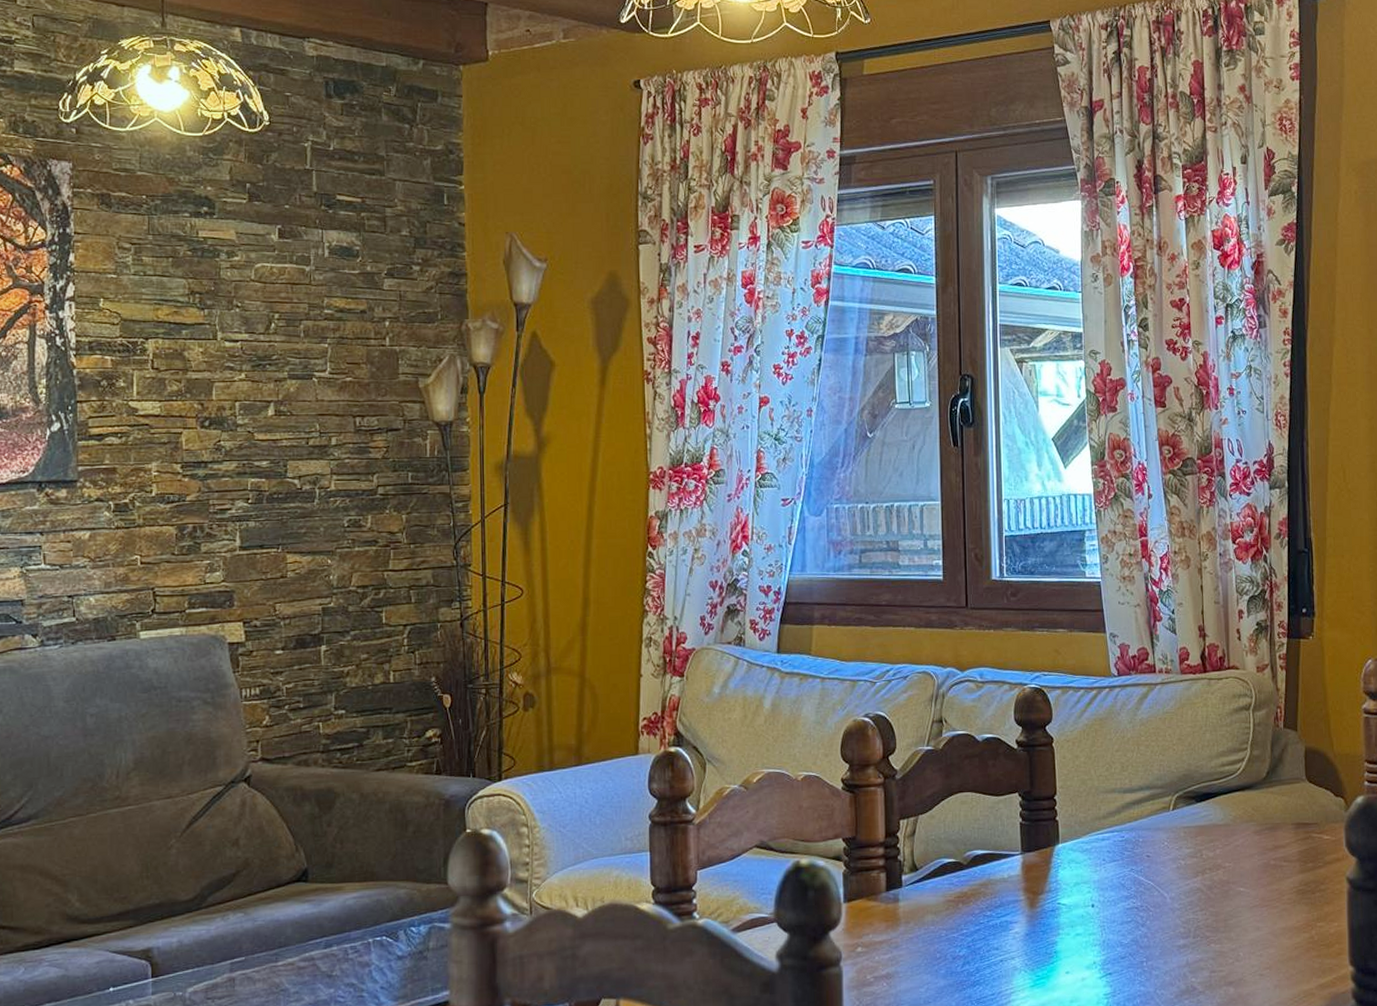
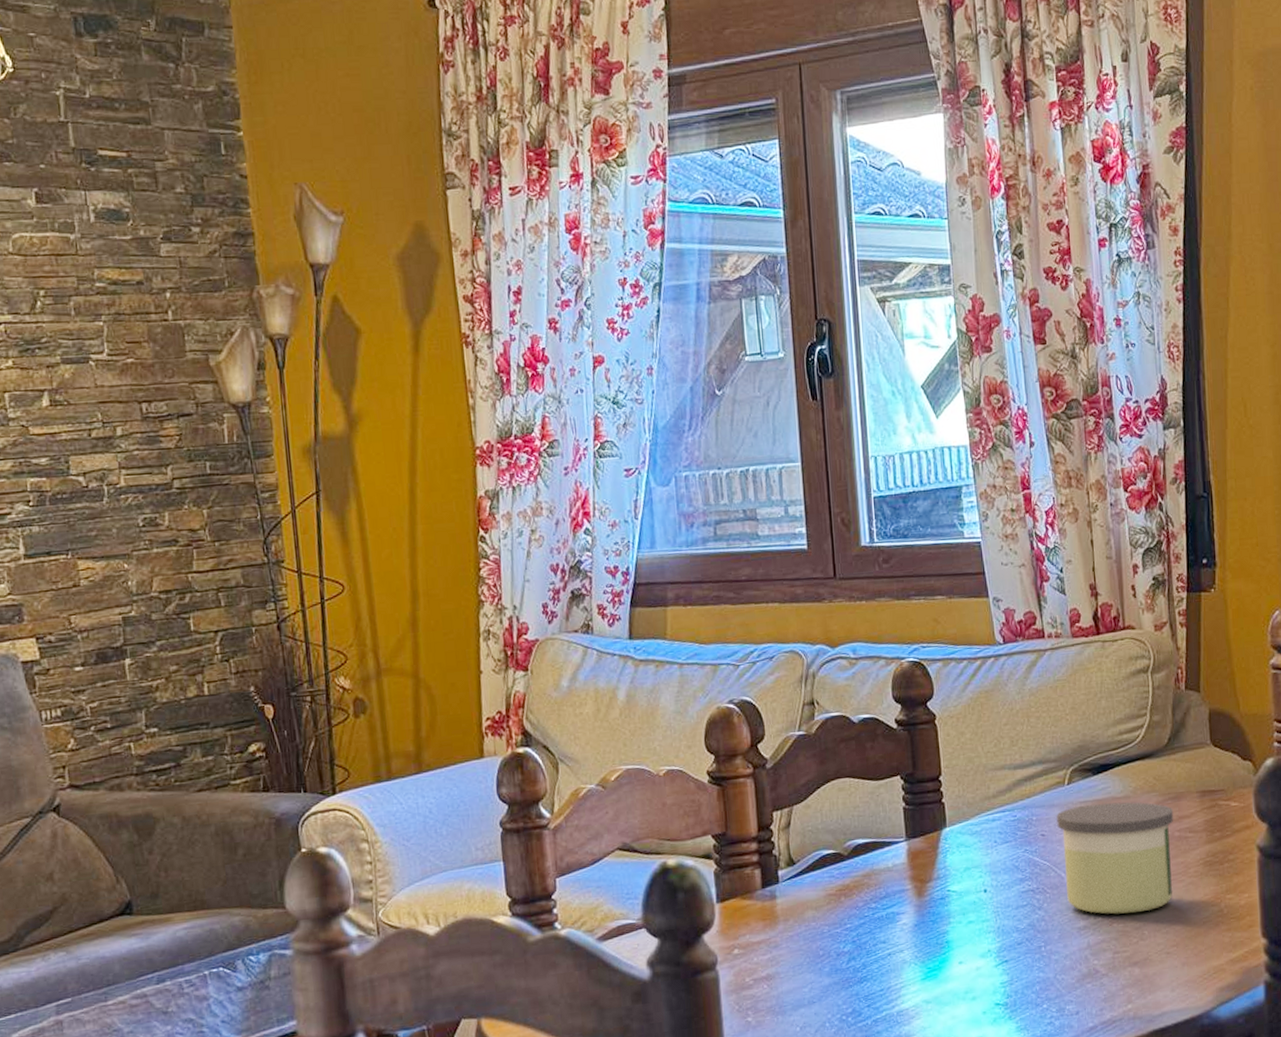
candle: none [1160,829,1270,935] -> present [1056,802,1174,915]

